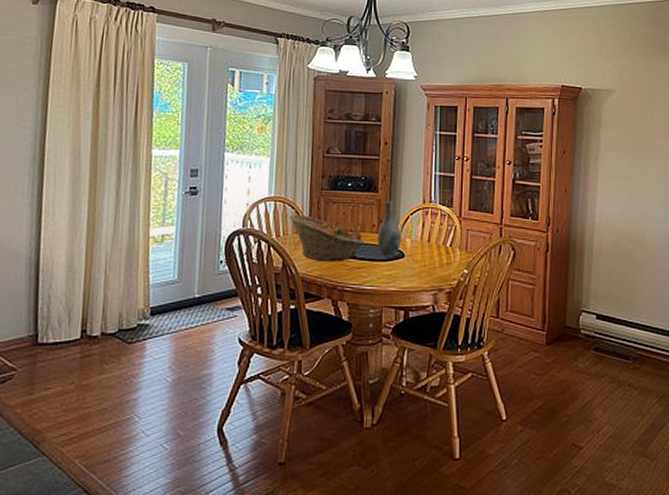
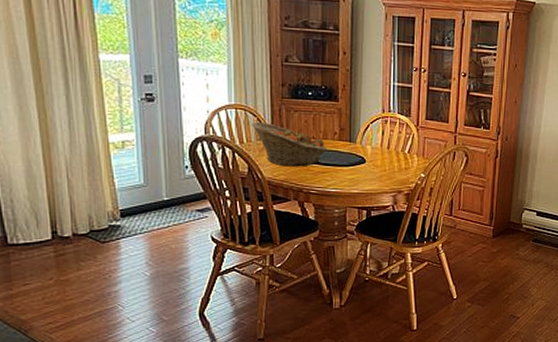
vase: present [377,200,401,256] -> none [339,109,362,161]

